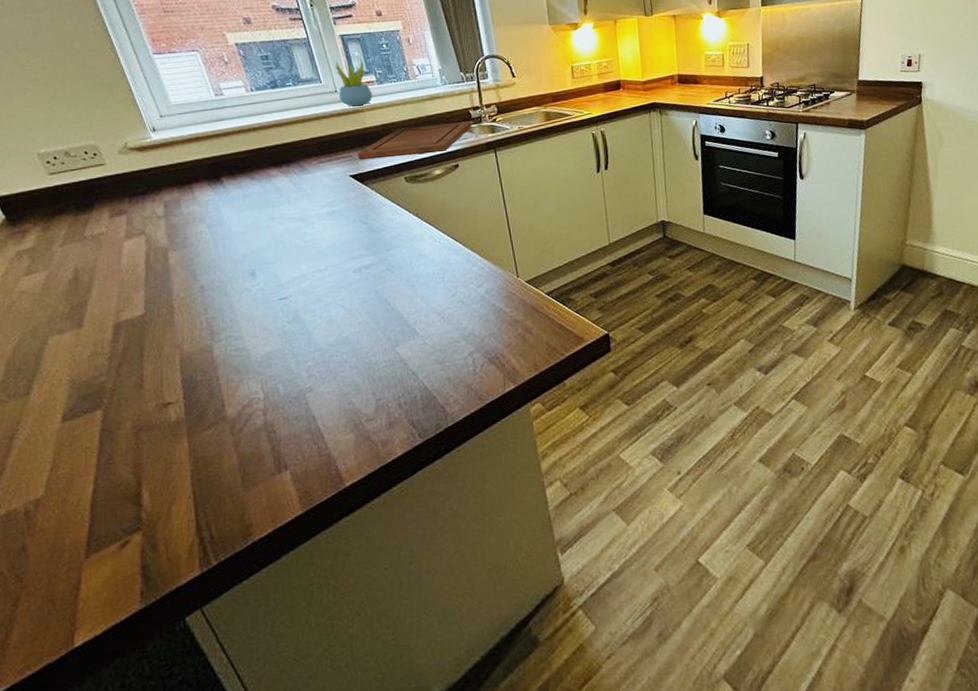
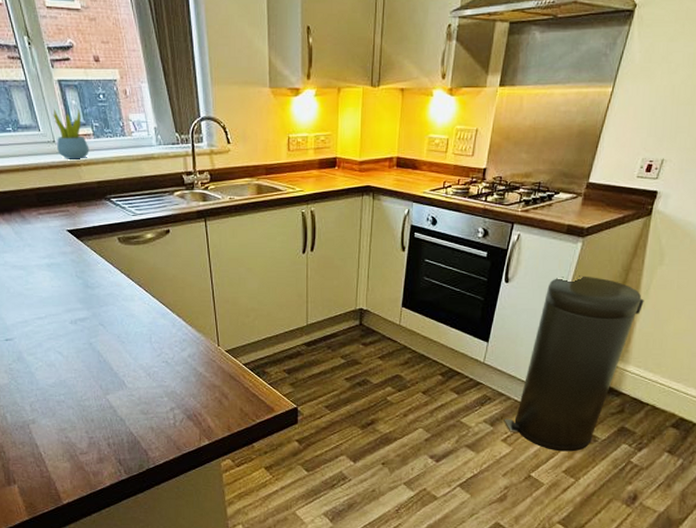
cutting board: present [358,121,472,159] -> none [74,187,184,215]
pedal bin: none [826,165,936,345] -> present [503,277,644,452]

